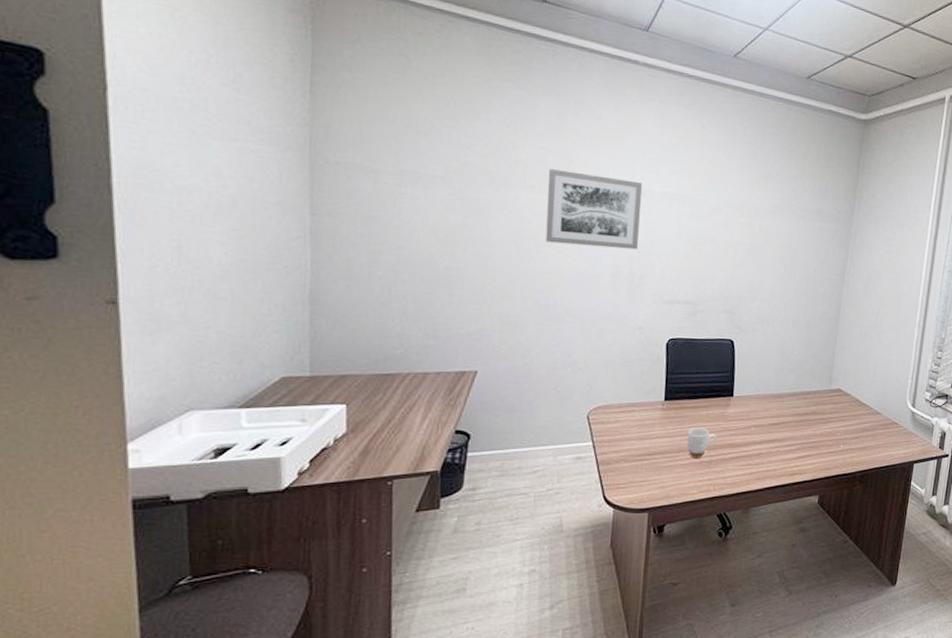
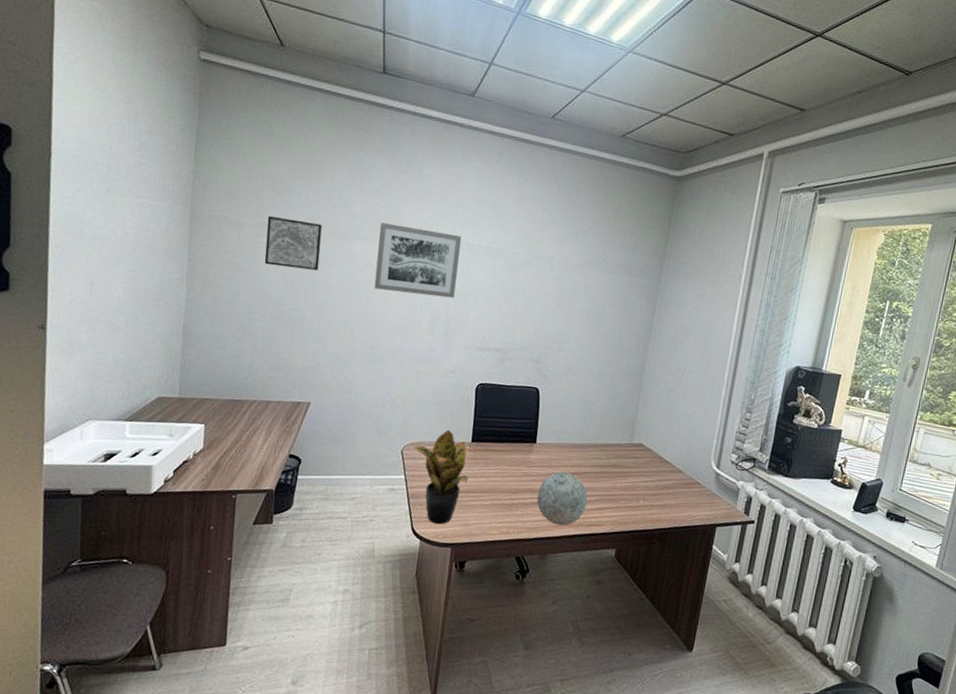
wall art: none [410,161,479,224] -> present [264,215,322,271]
potted plant: none [600,390,663,490] -> present [413,430,468,525]
mug: present [687,428,717,458] -> none [490,470,519,500]
decorative ball: none [737,423,789,478] -> present [537,471,588,526]

